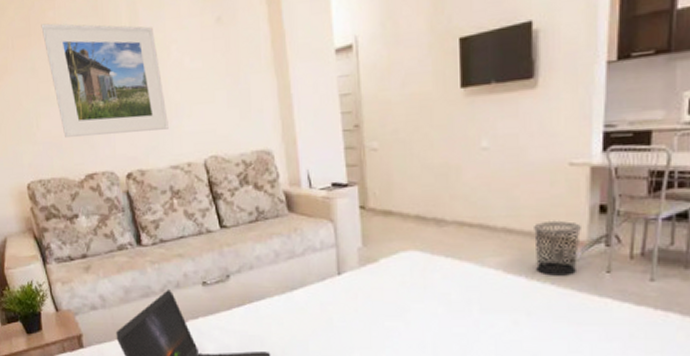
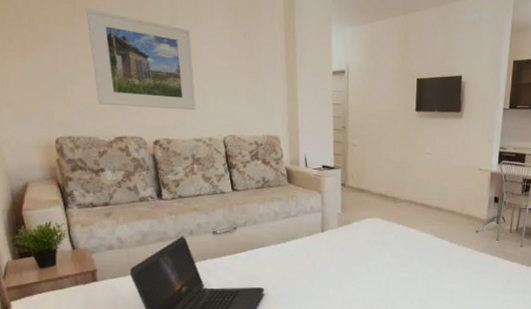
waste bin: present [534,220,581,276] -> none [455,204,483,241]

